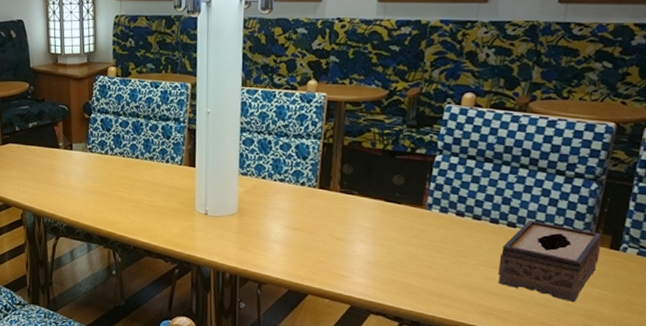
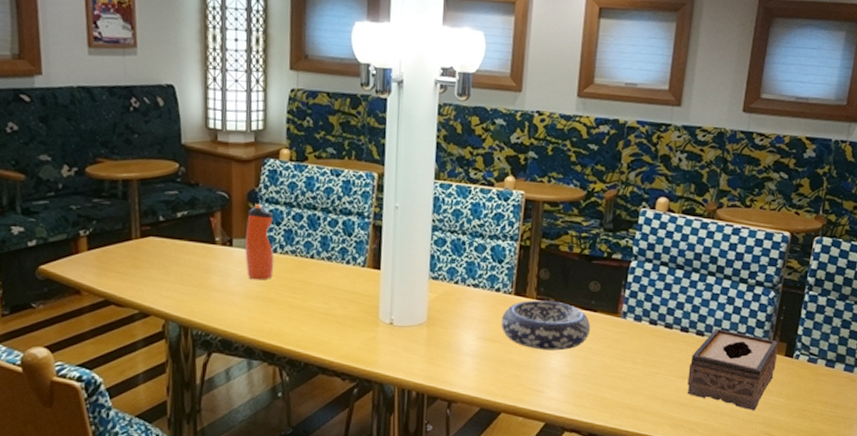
water bottle: none [82,114,106,178] -> present [245,204,274,280]
decorative bowl: none [306,193,395,240] -> present [501,300,591,351]

